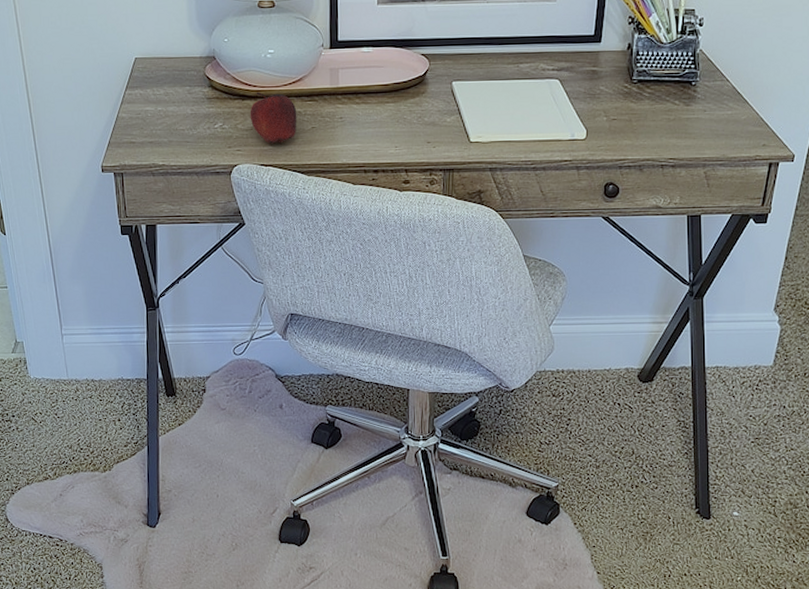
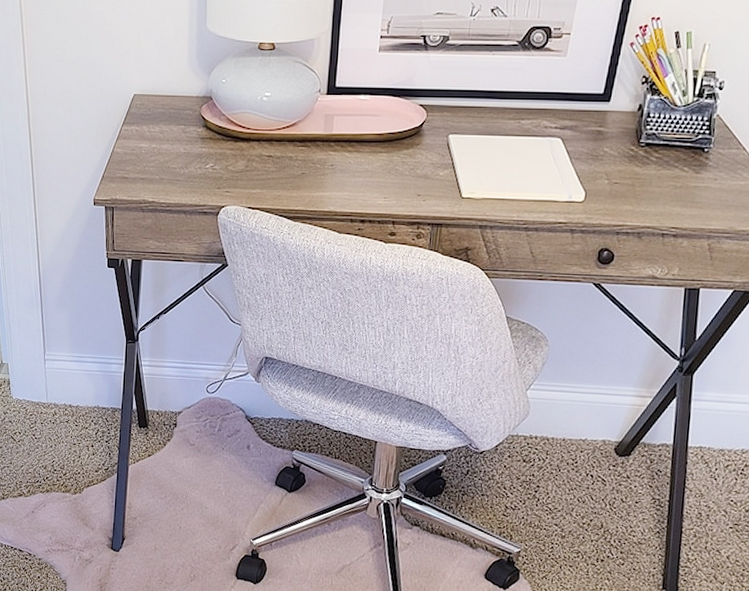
apple: present [250,91,297,144] -> none [241,134,288,187]

